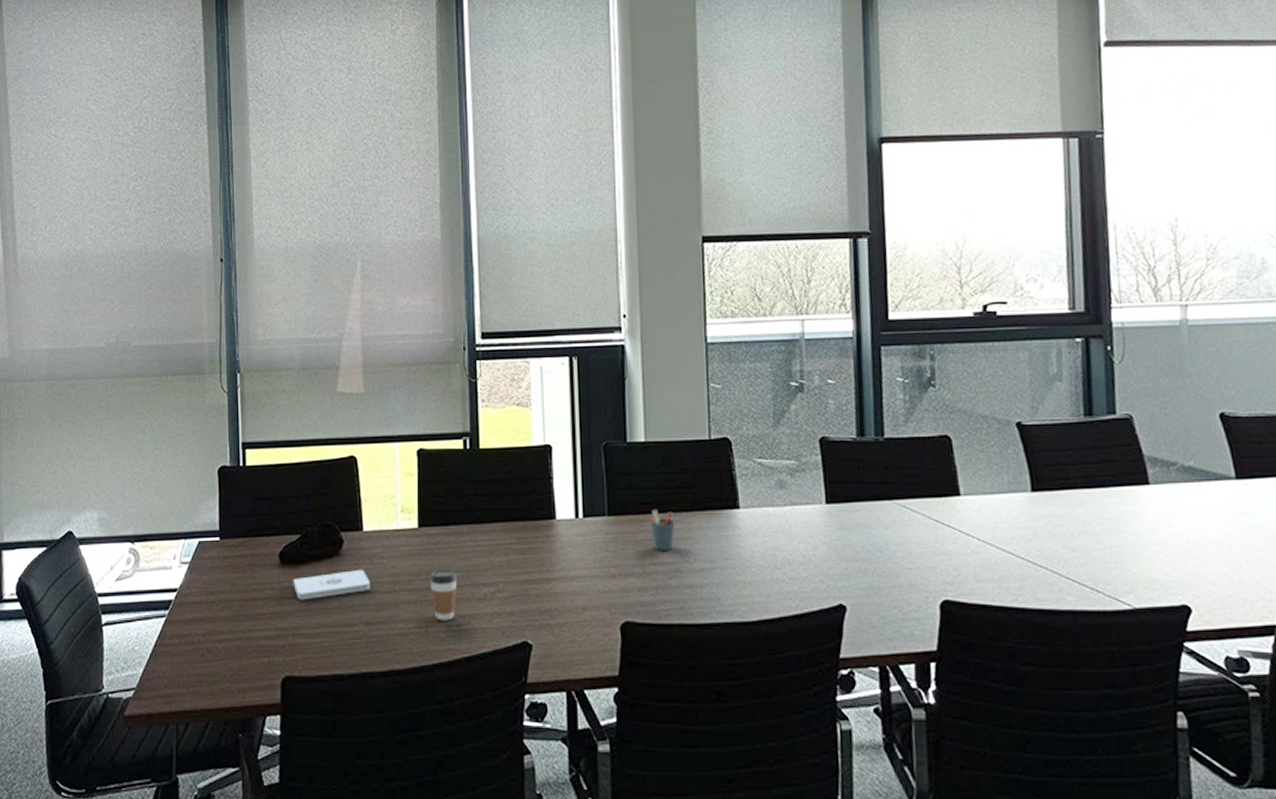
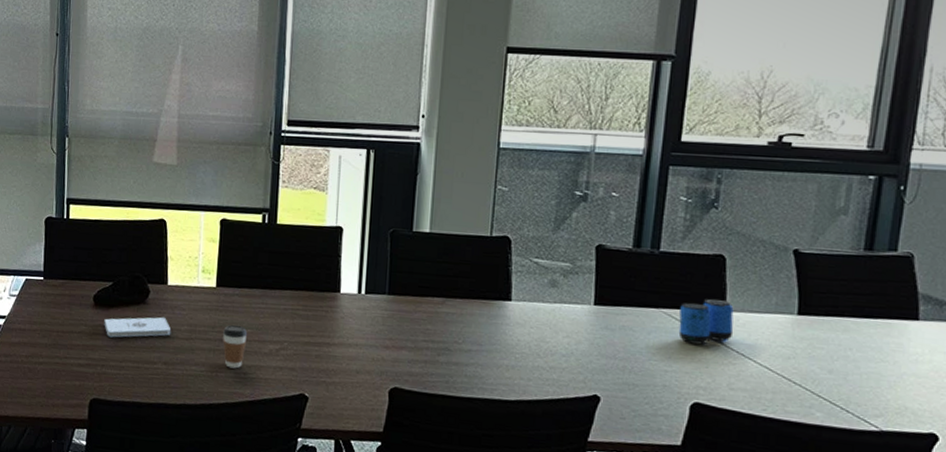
pen holder: present [649,508,675,550] -> none [425,293,449,331]
barrel: none [914,483,971,535] -> present [678,298,734,345]

